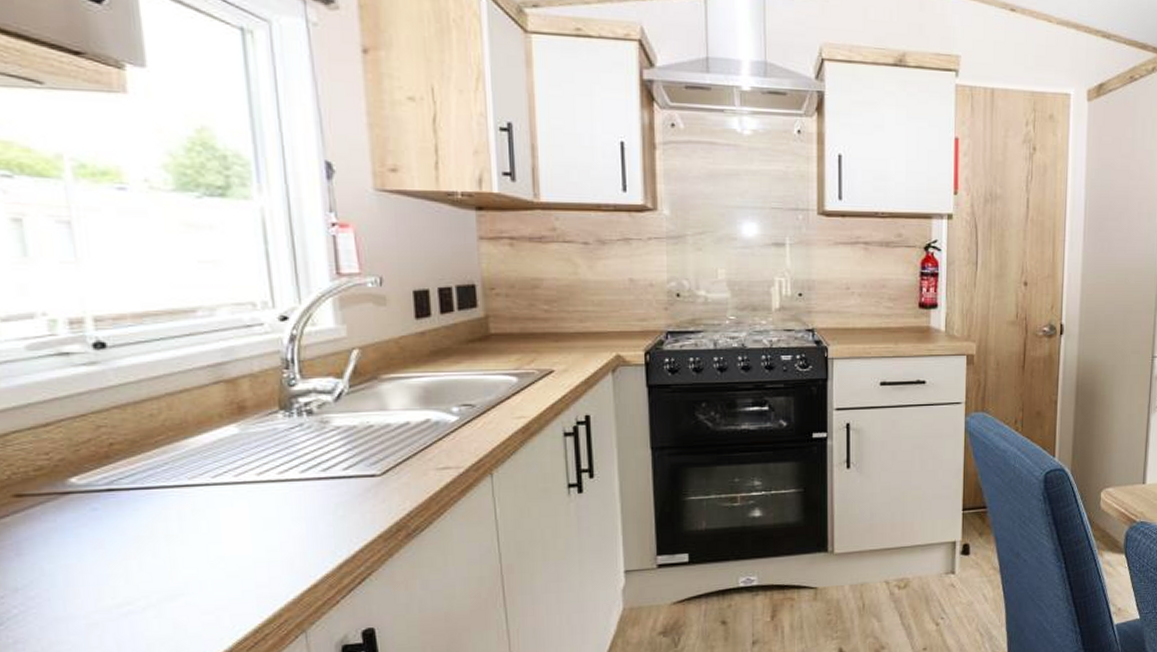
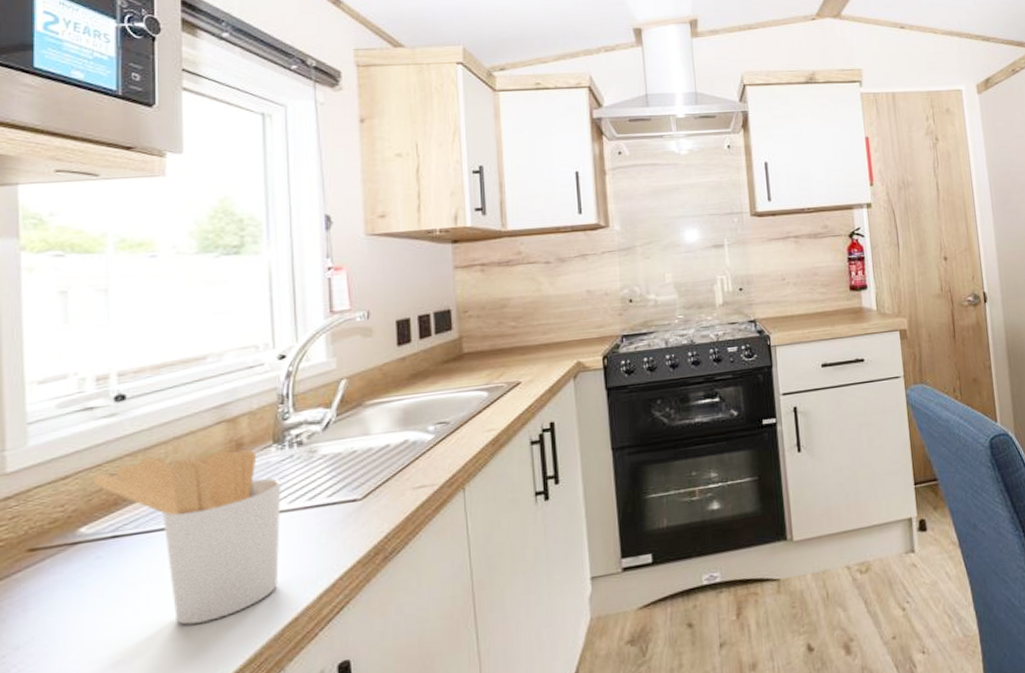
utensil holder: none [77,412,294,582] -> present [92,449,281,625]

